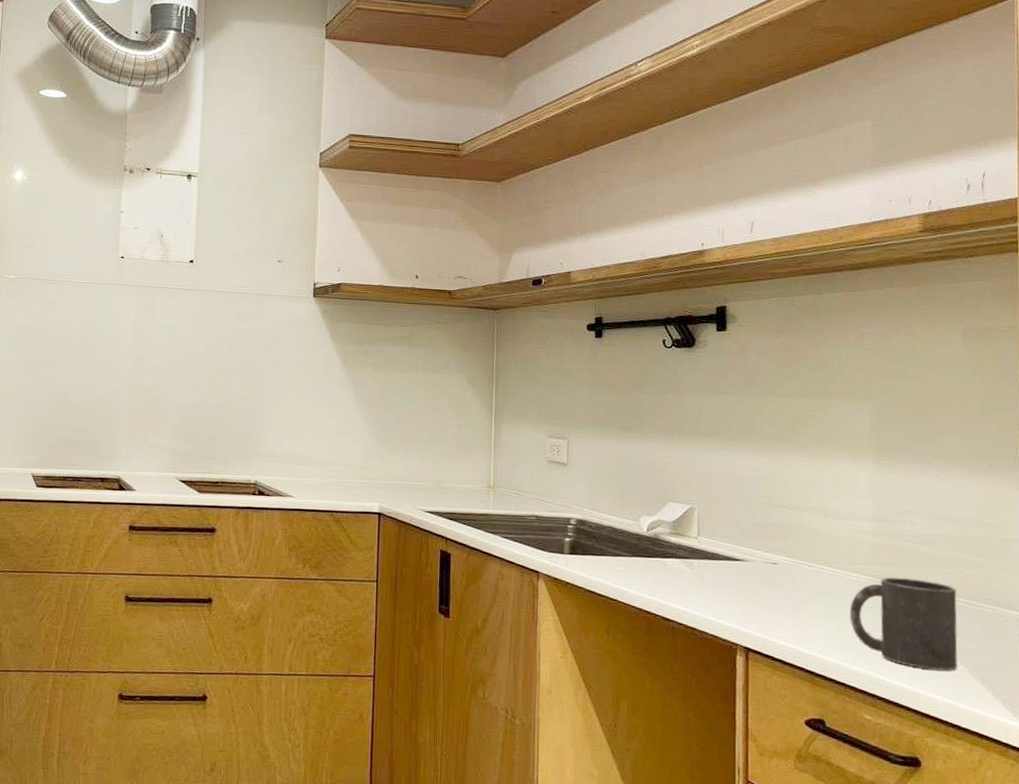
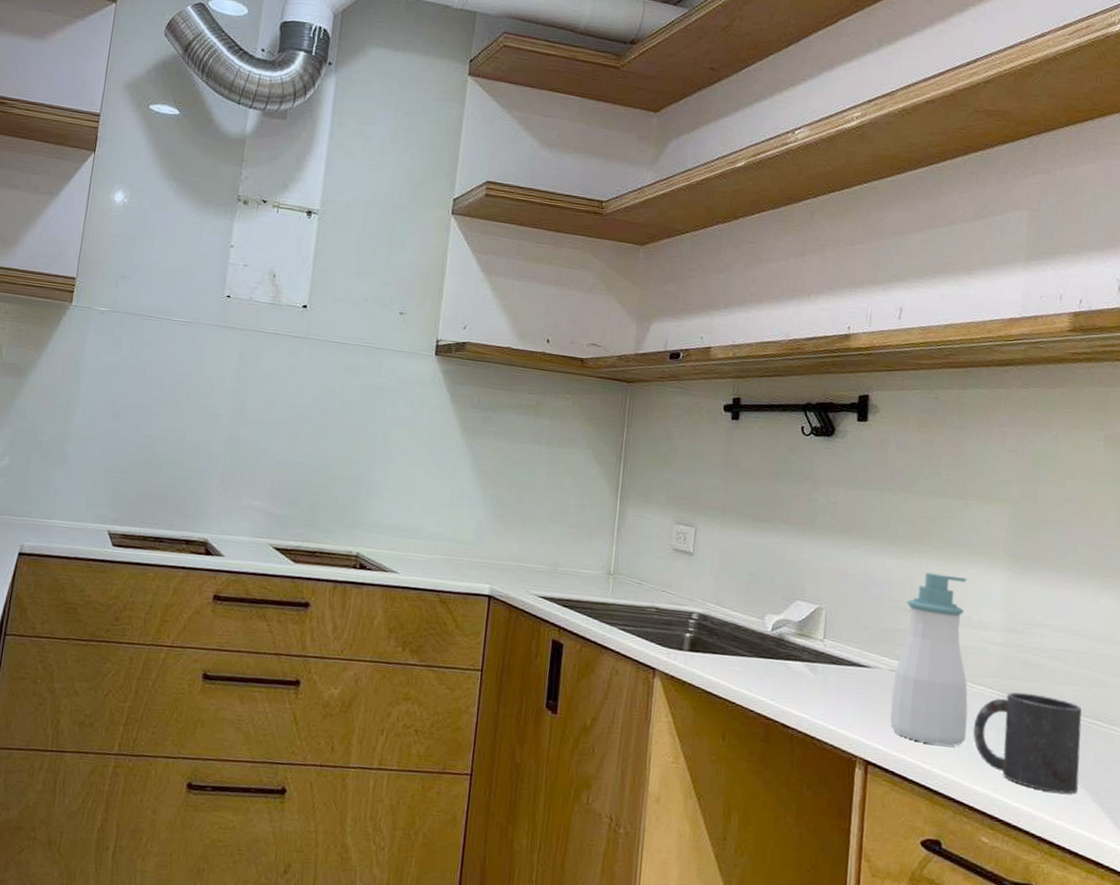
soap bottle: none [767,468,844,631] -> present [890,572,968,746]

